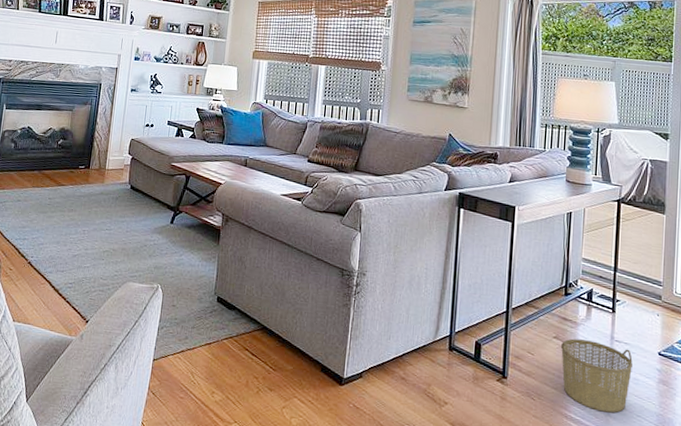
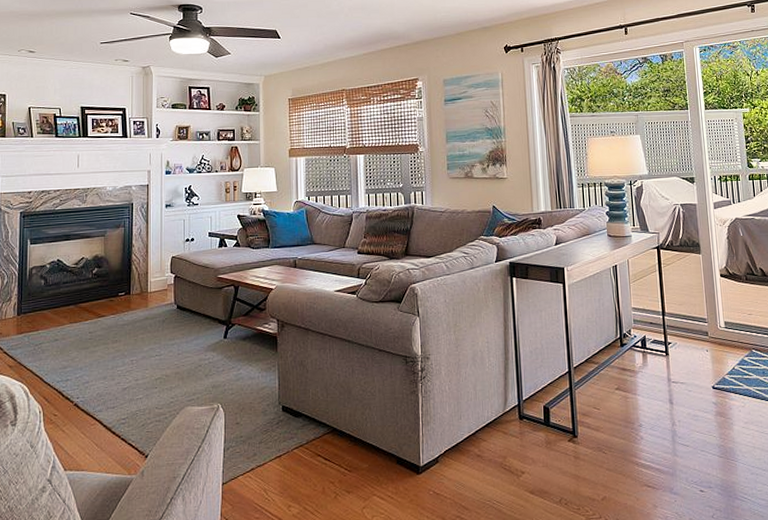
basket: present [561,338,633,413] -> none [624,386,691,453]

